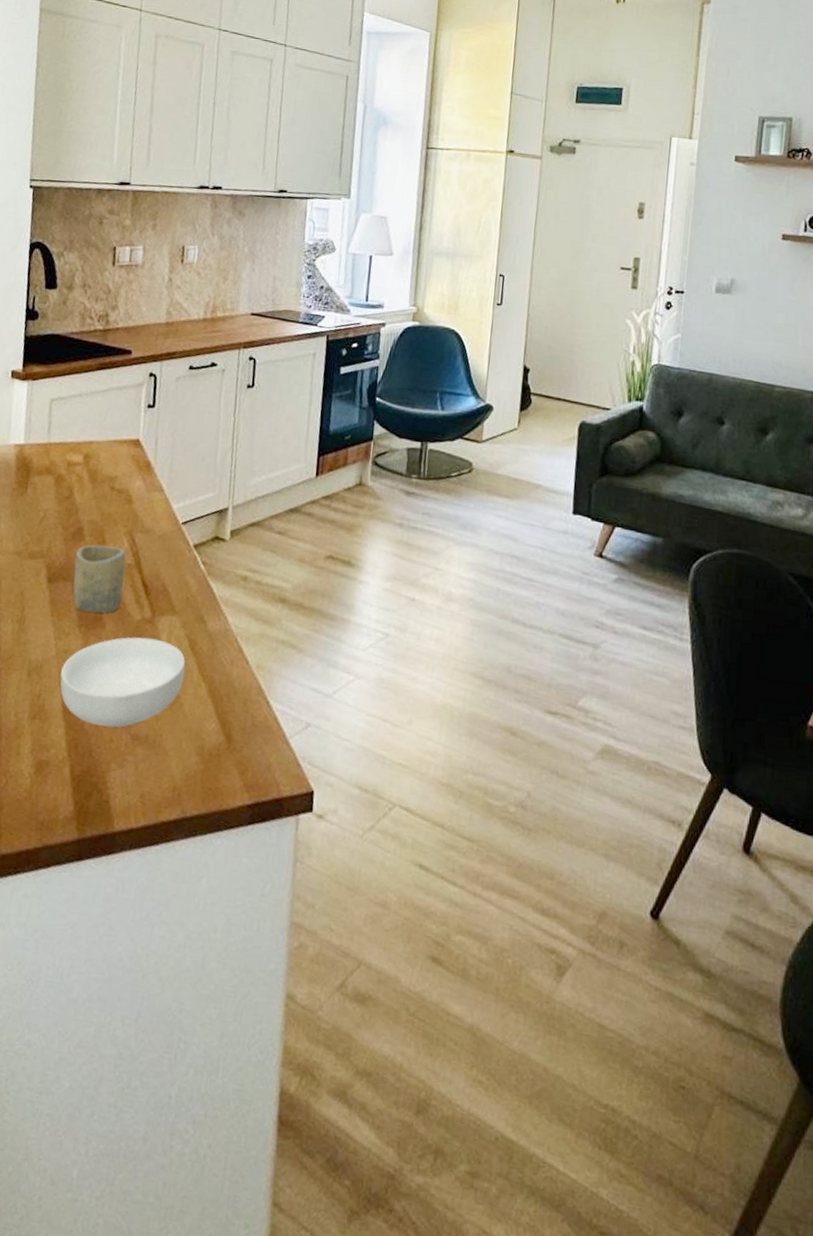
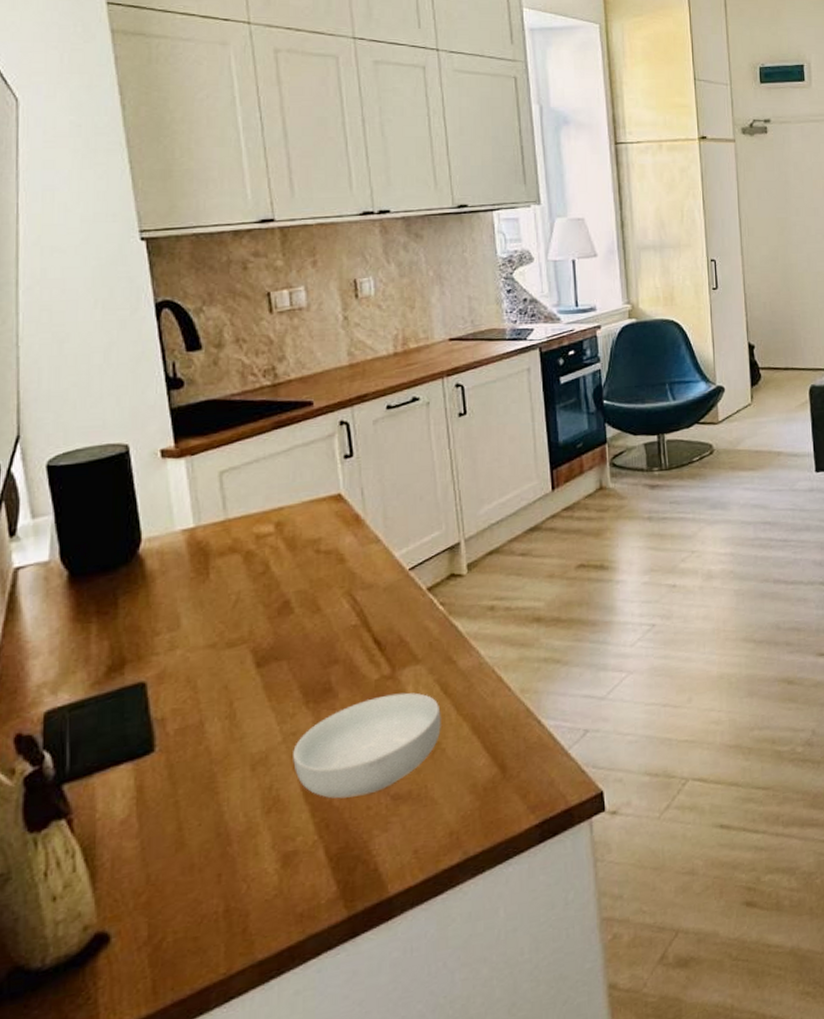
cup: present [73,545,126,613] -> none [287,611,352,687]

